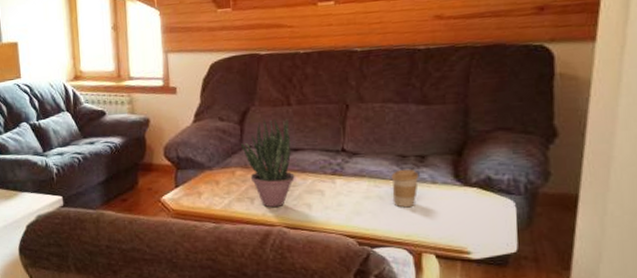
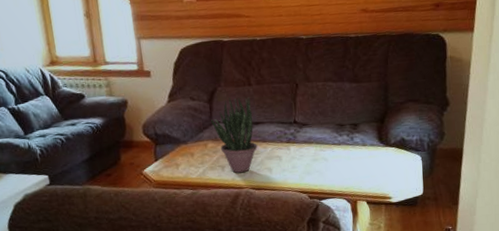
coffee cup: present [391,169,420,208] -> none [332,135,354,166]

